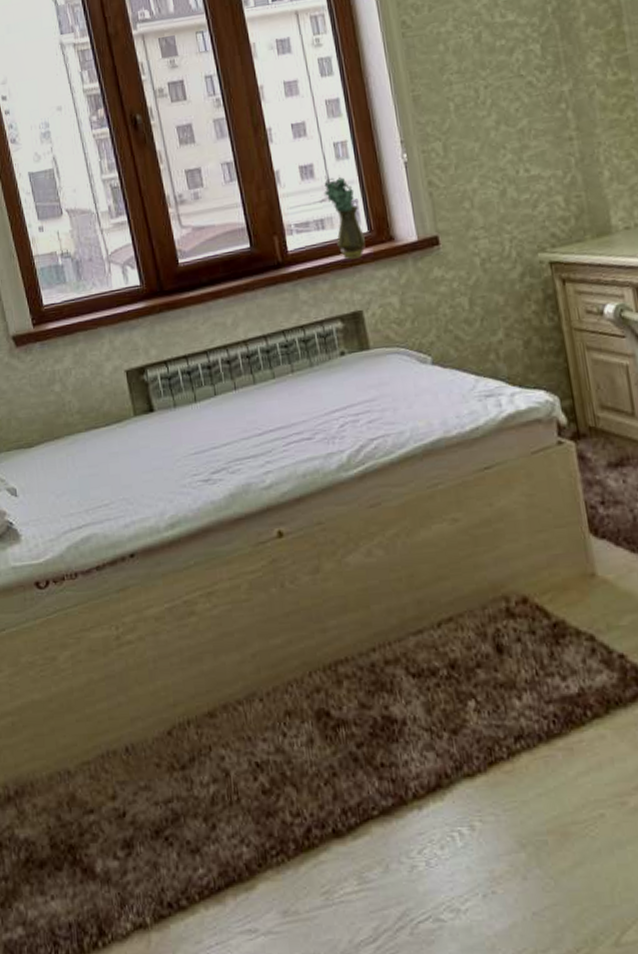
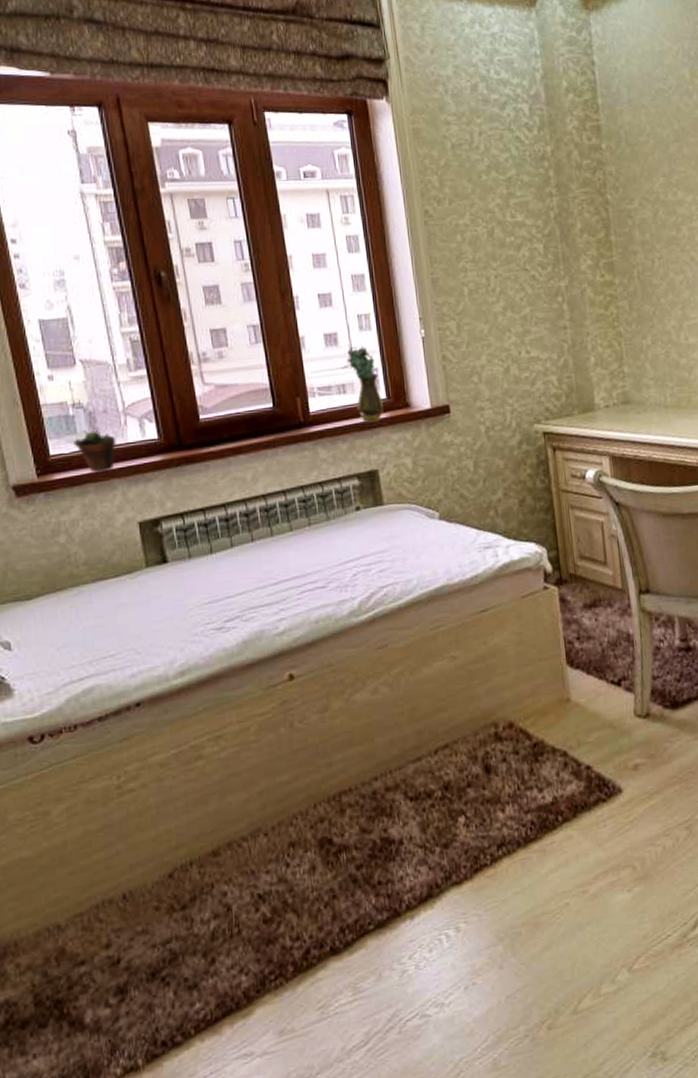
succulent plant: none [63,265,102,322] -> present [73,416,117,474]

